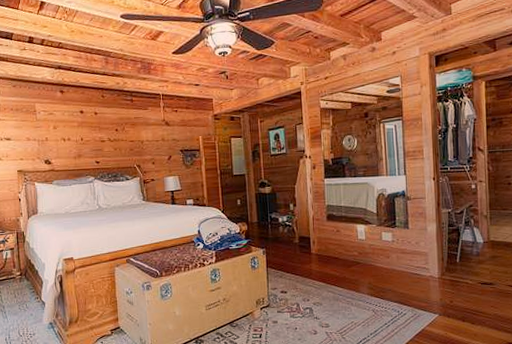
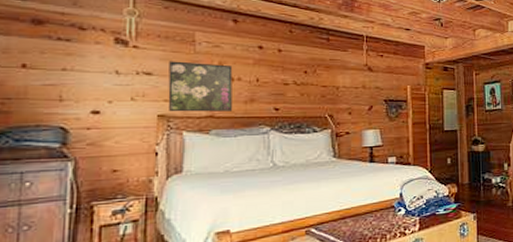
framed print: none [20,128,67,168] -> present [168,61,233,112]

